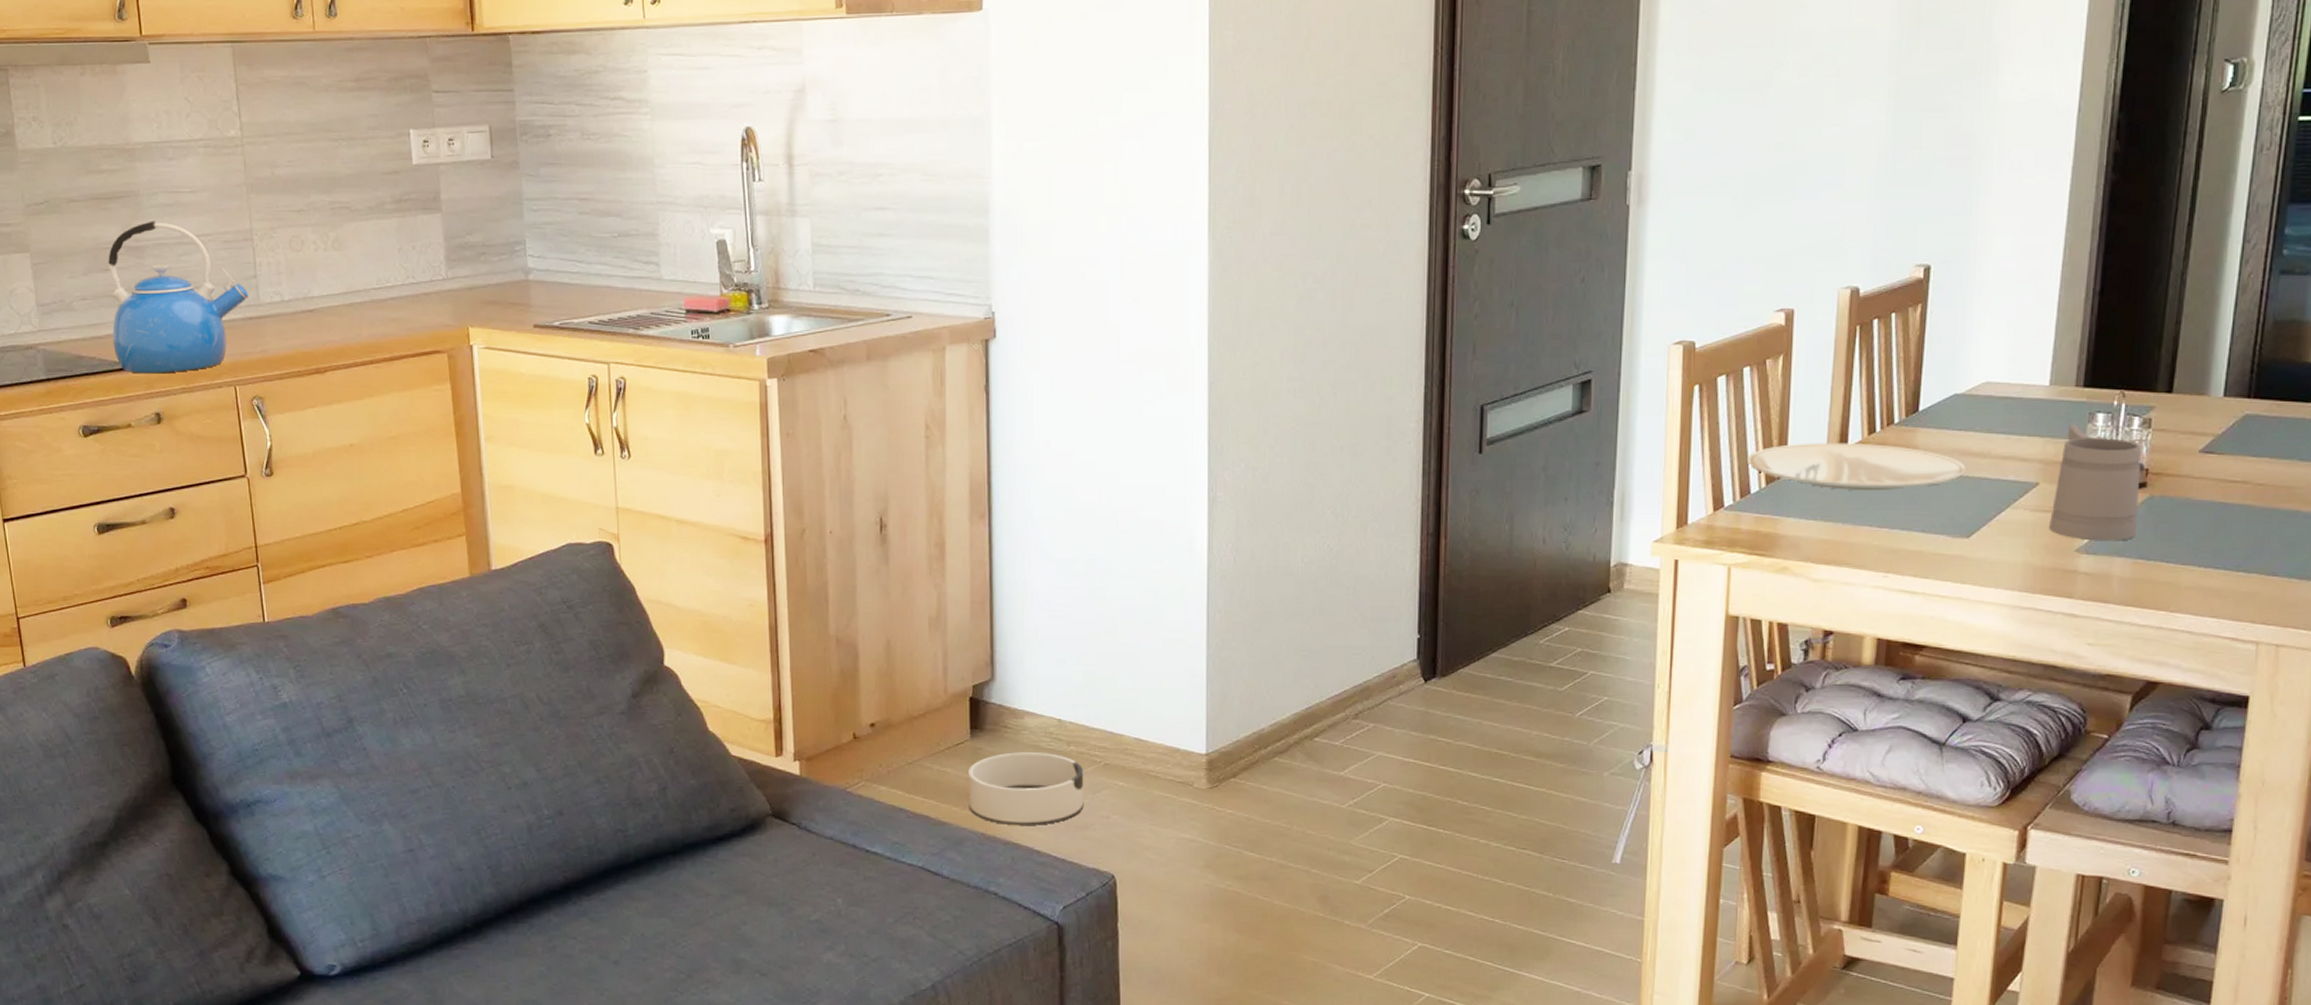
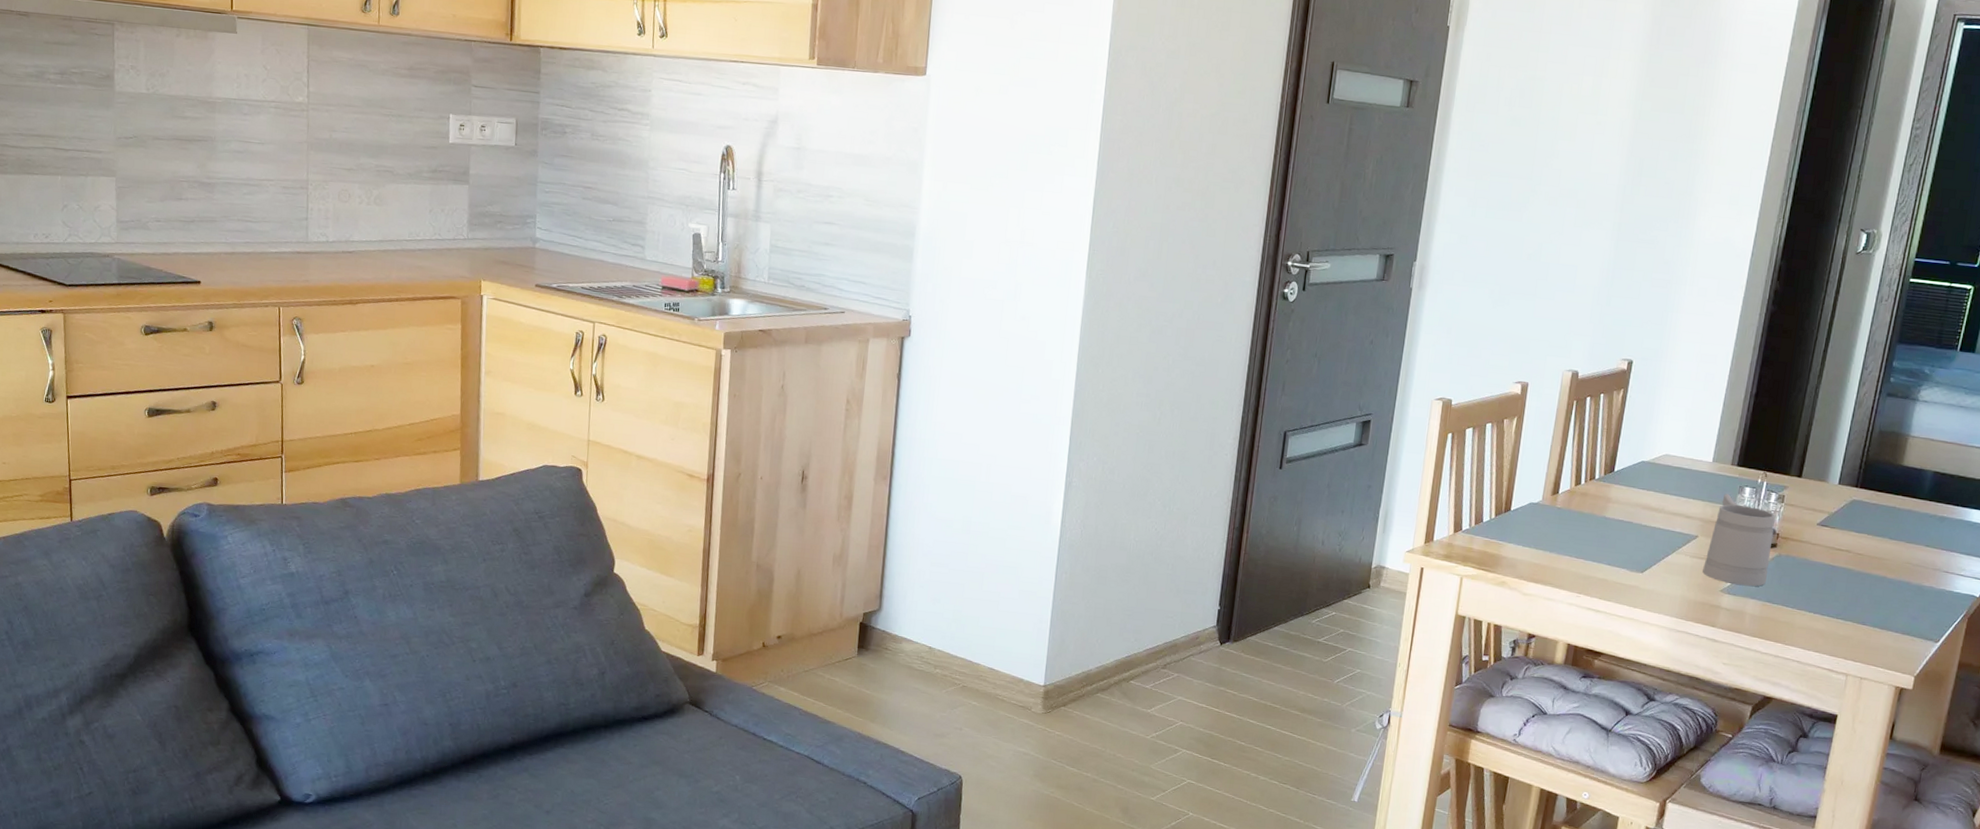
kettle: present [108,221,249,374] -> none [178,163,300,290]
pet bowl: present [969,752,1084,825] -> none [850,670,946,731]
plate: present [1748,442,1966,490] -> none [1483,486,1645,530]

